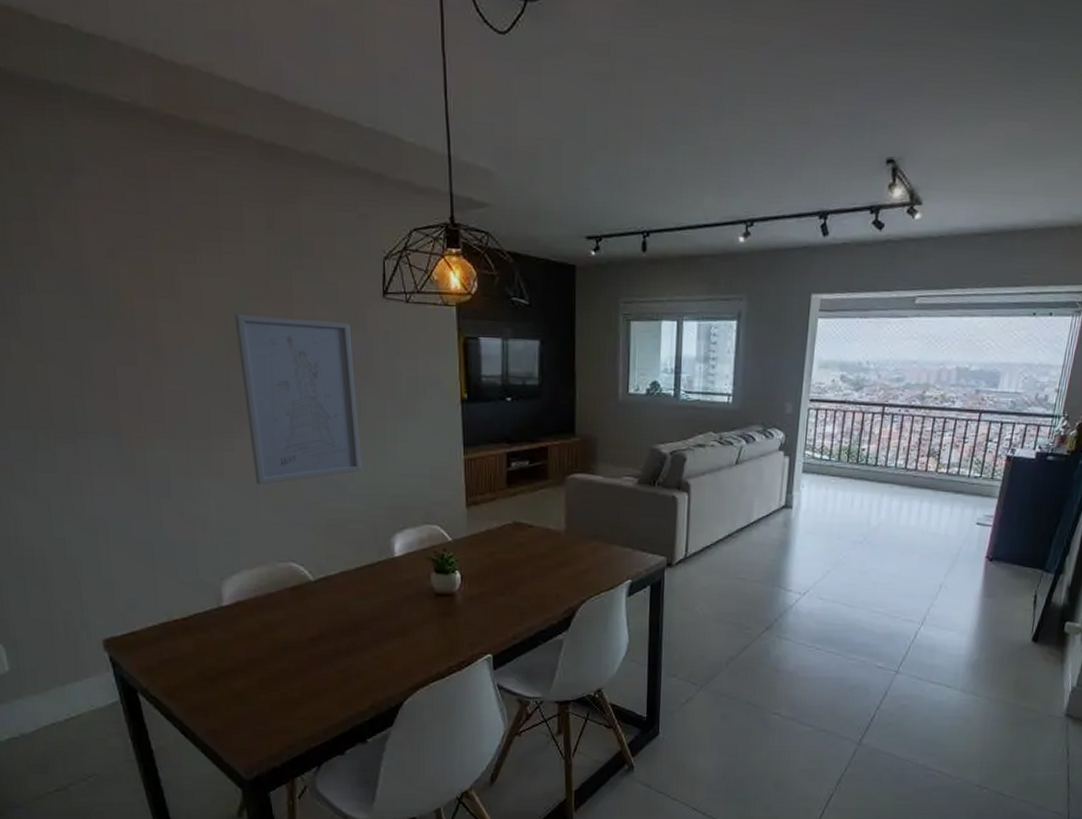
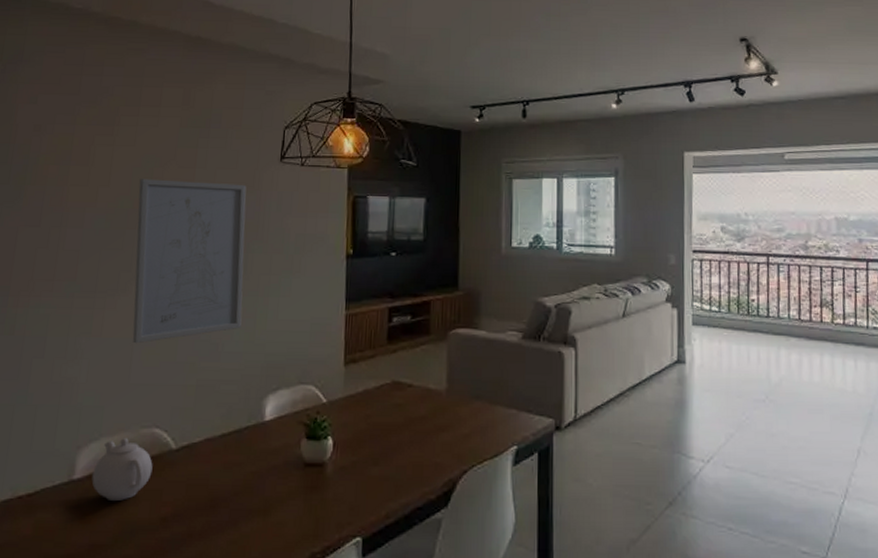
teapot: none [239,571,295,624] -> present [91,438,153,501]

